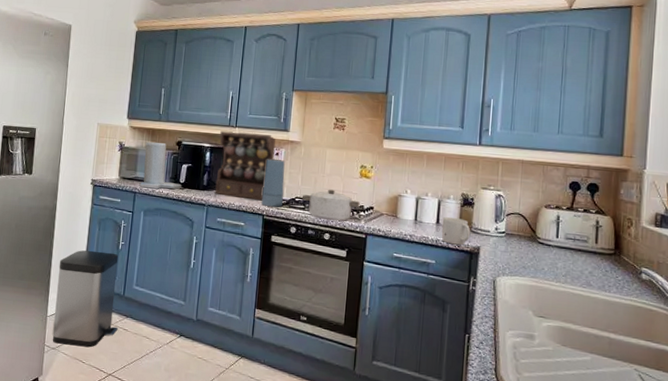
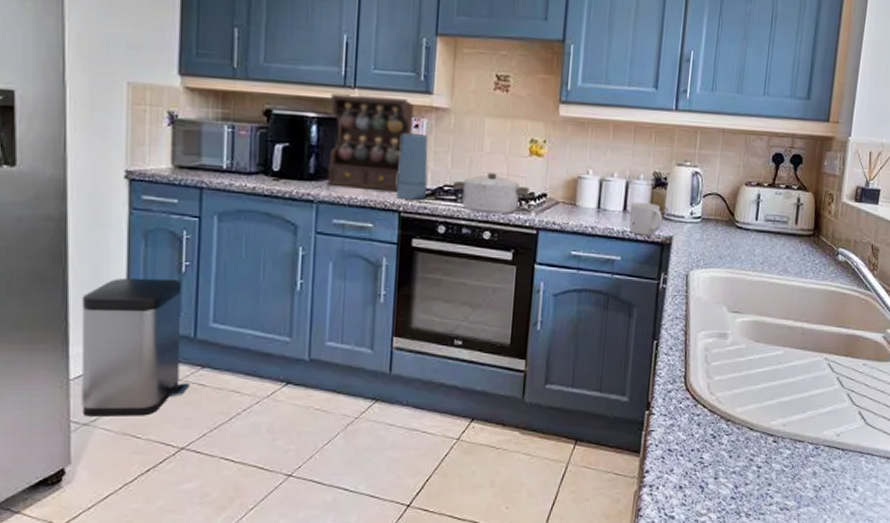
paper towel: present [139,142,183,190] -> none [207,111,277,182]

